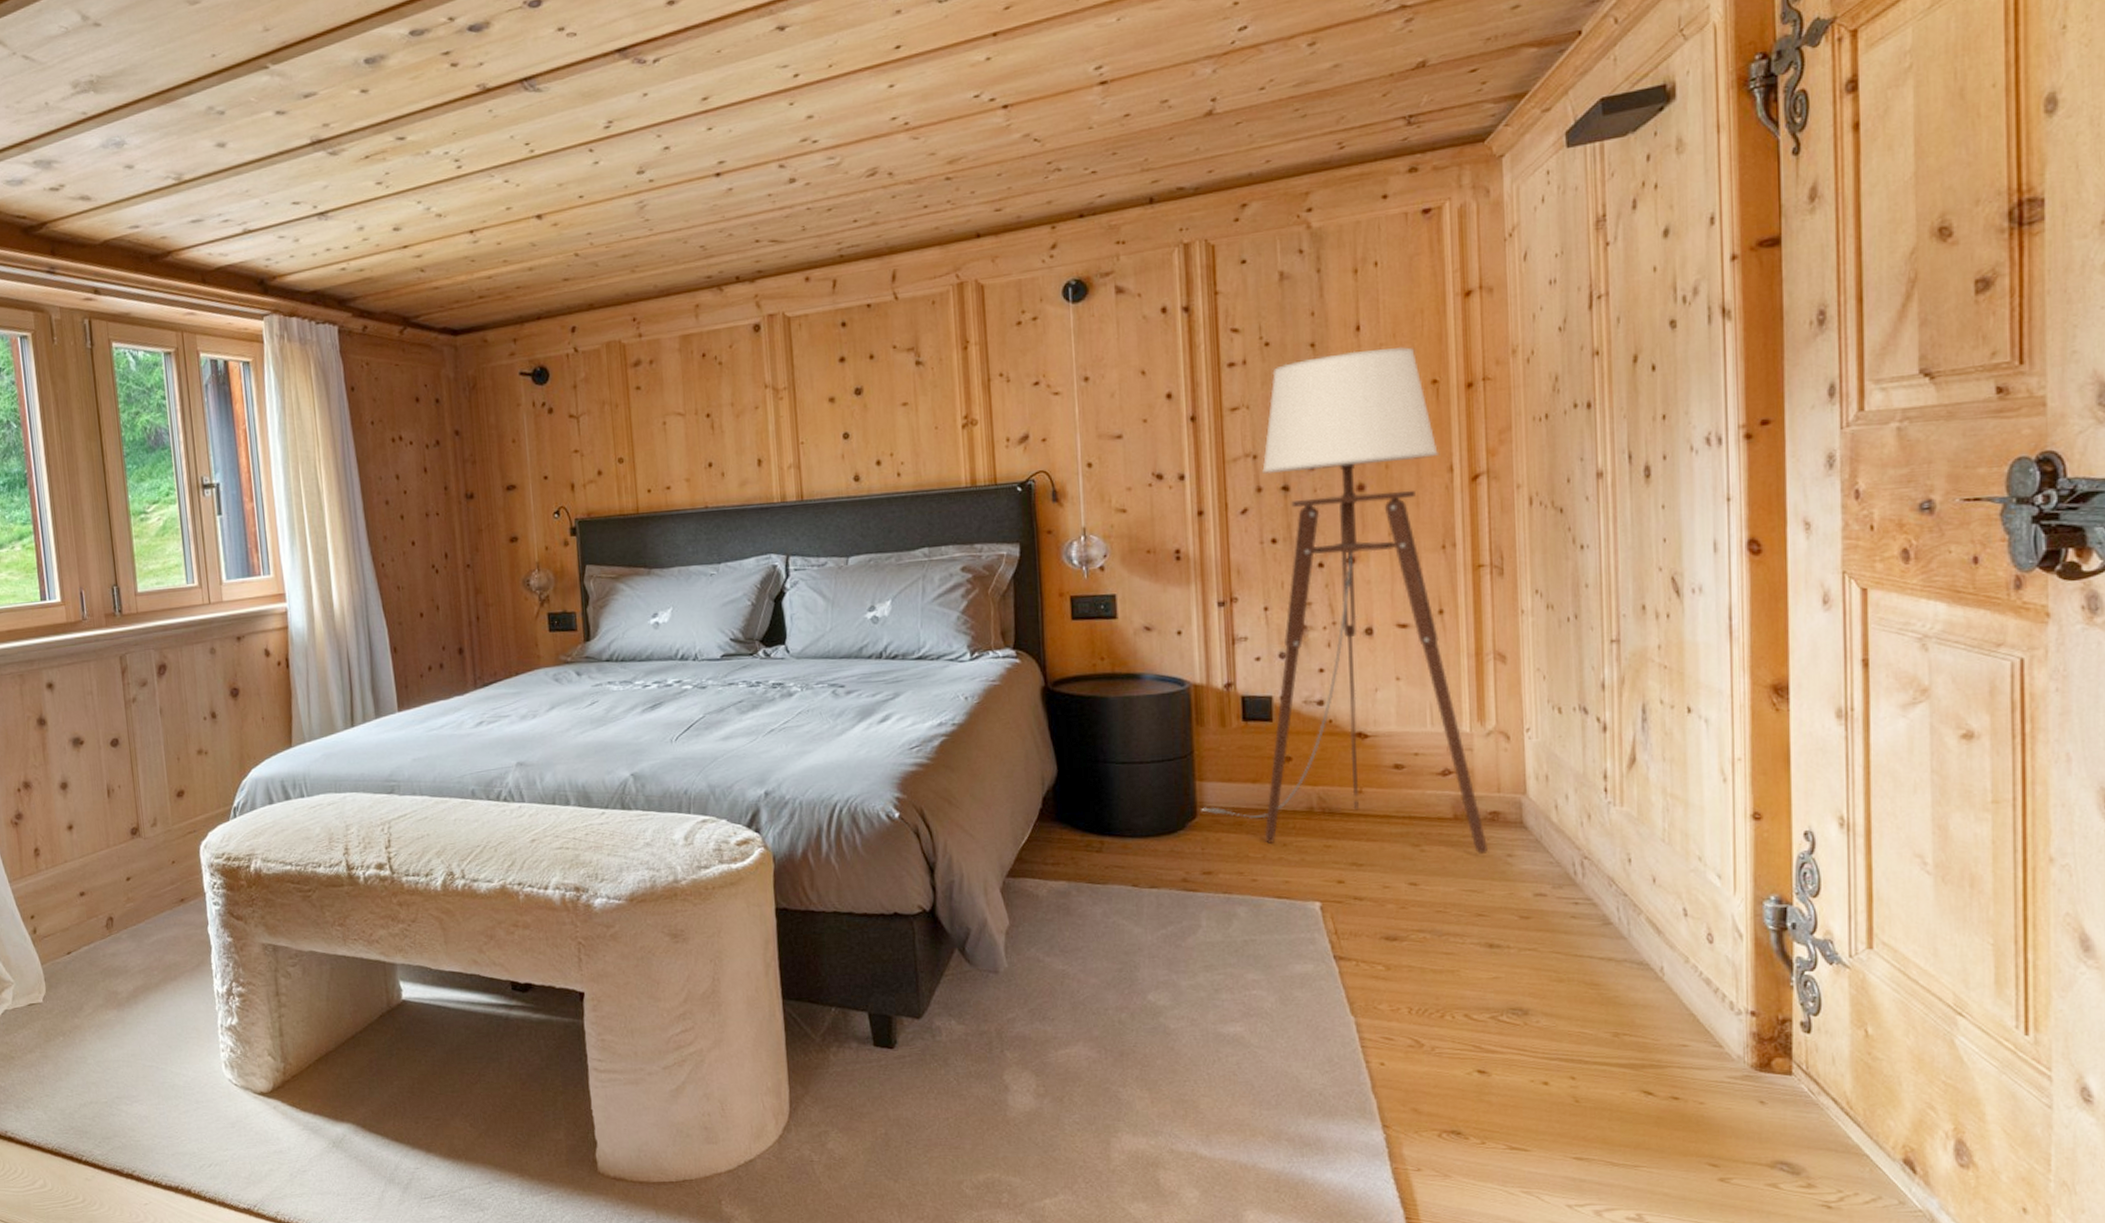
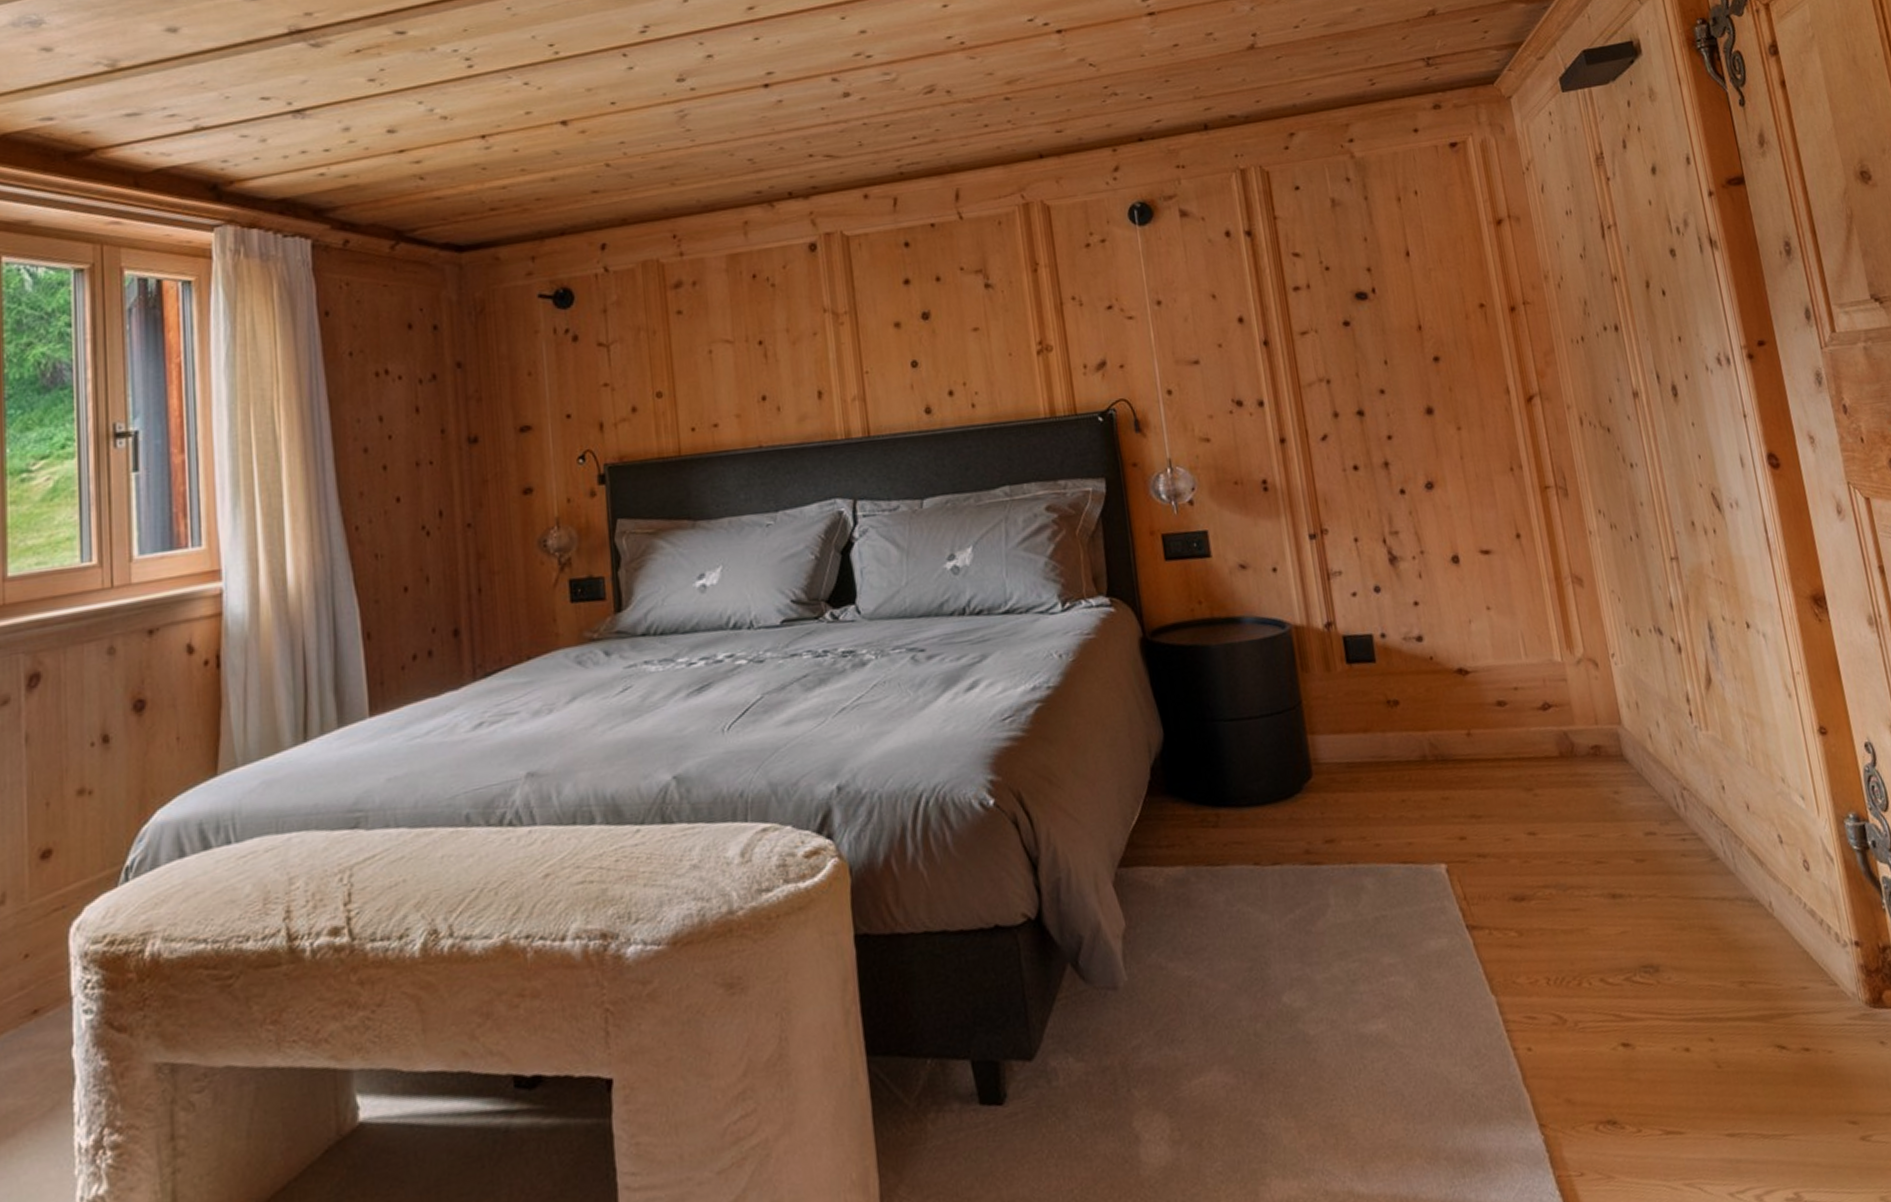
floor lamp: present [1201,346,1489,854] -> none [1316,271,1597,802]

